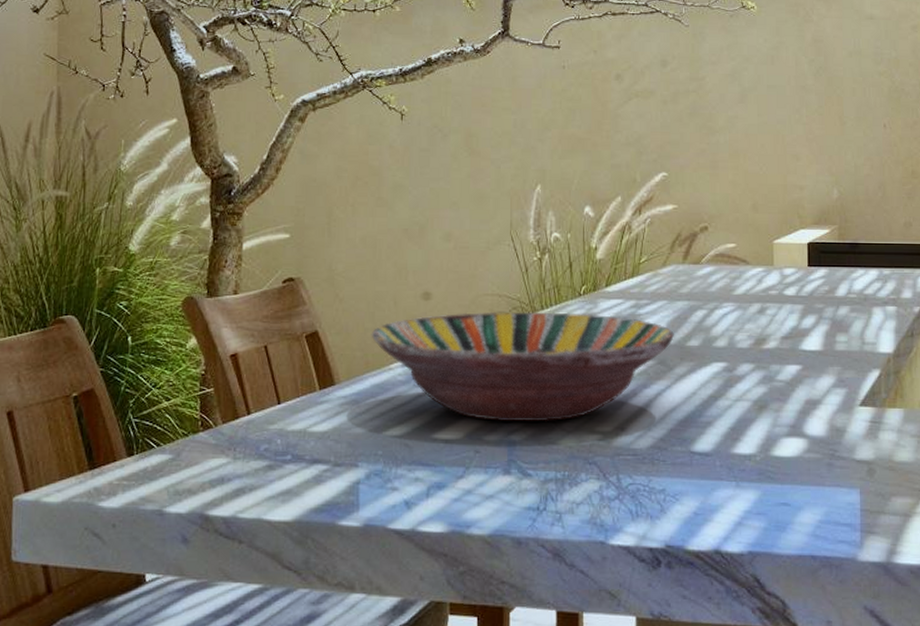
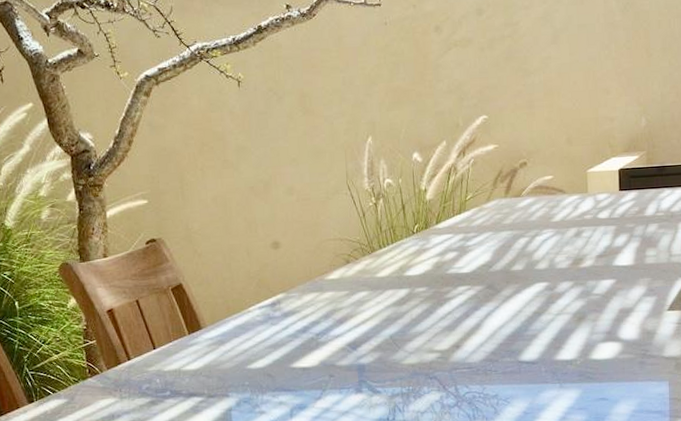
serving bowl: present [371,311,675,422] -> none [229,249,501,349]

